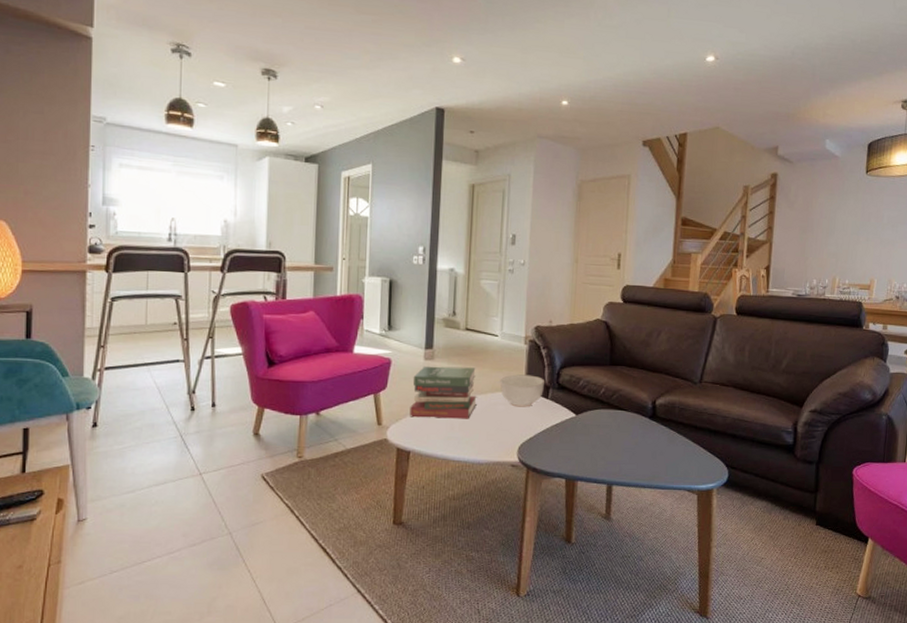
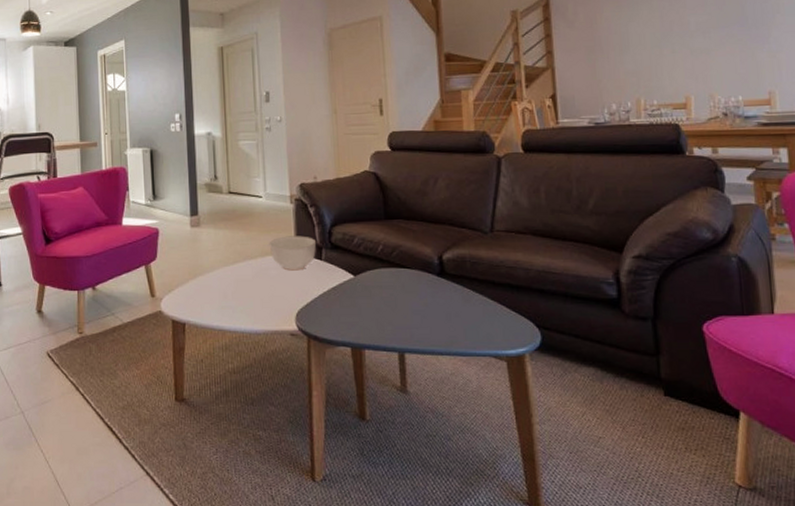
books: present [410,366,477,419] -> none [181,232,248,288]

